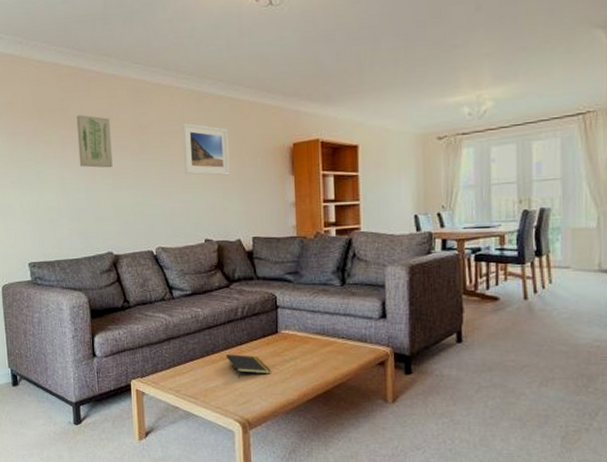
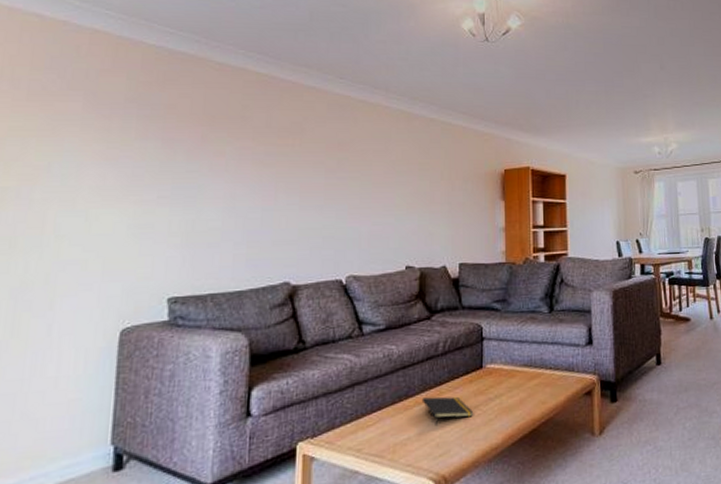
wall art: present [76,115,113,168] -> none [258,126,304,185]
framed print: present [182,123,230,176] -> none [388,142,438,198]

